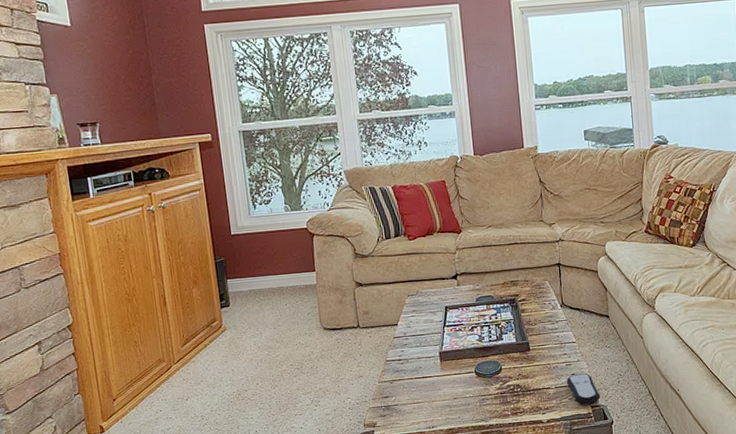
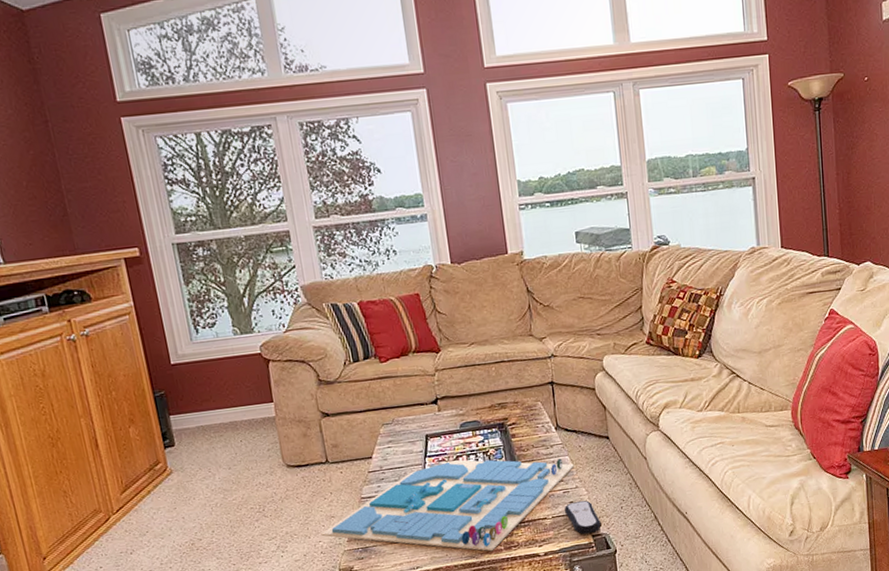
board game: none [349,330,577,416] -> present [321,458,574,552]

